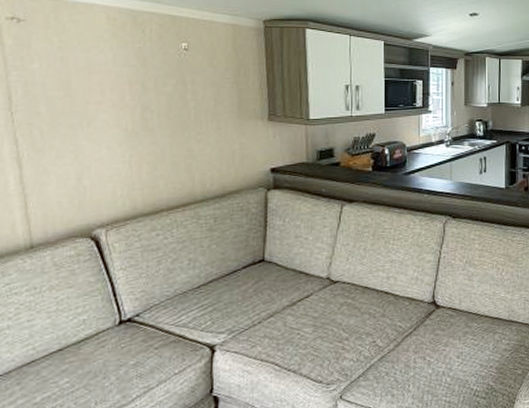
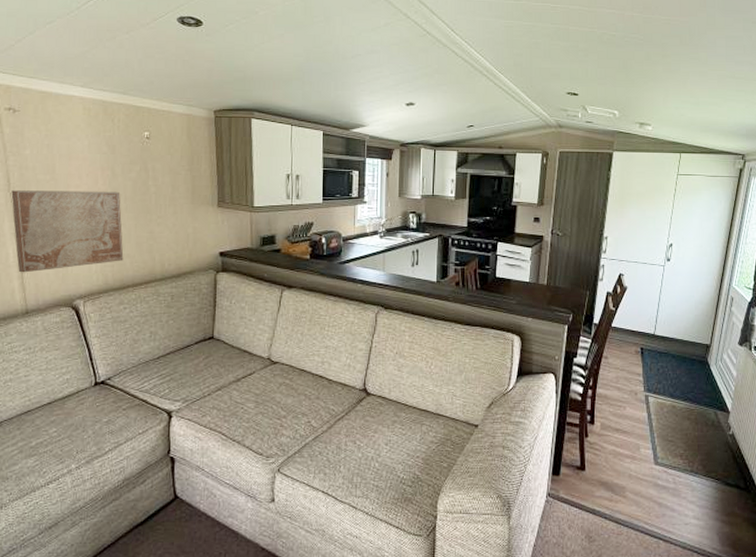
wall art: none [13,107,156,202] -> present [11,190,124,273]

